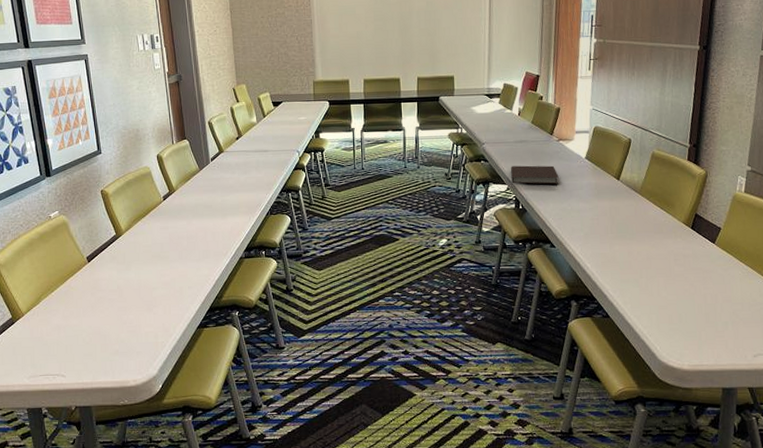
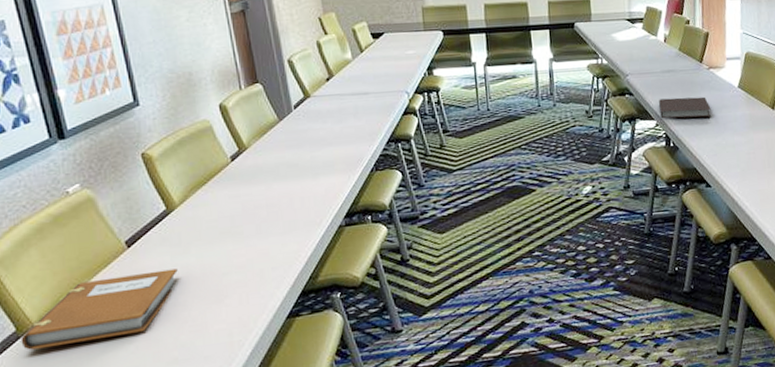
notebook: none [14,281,121,333] -> present [20,268,178,350]

